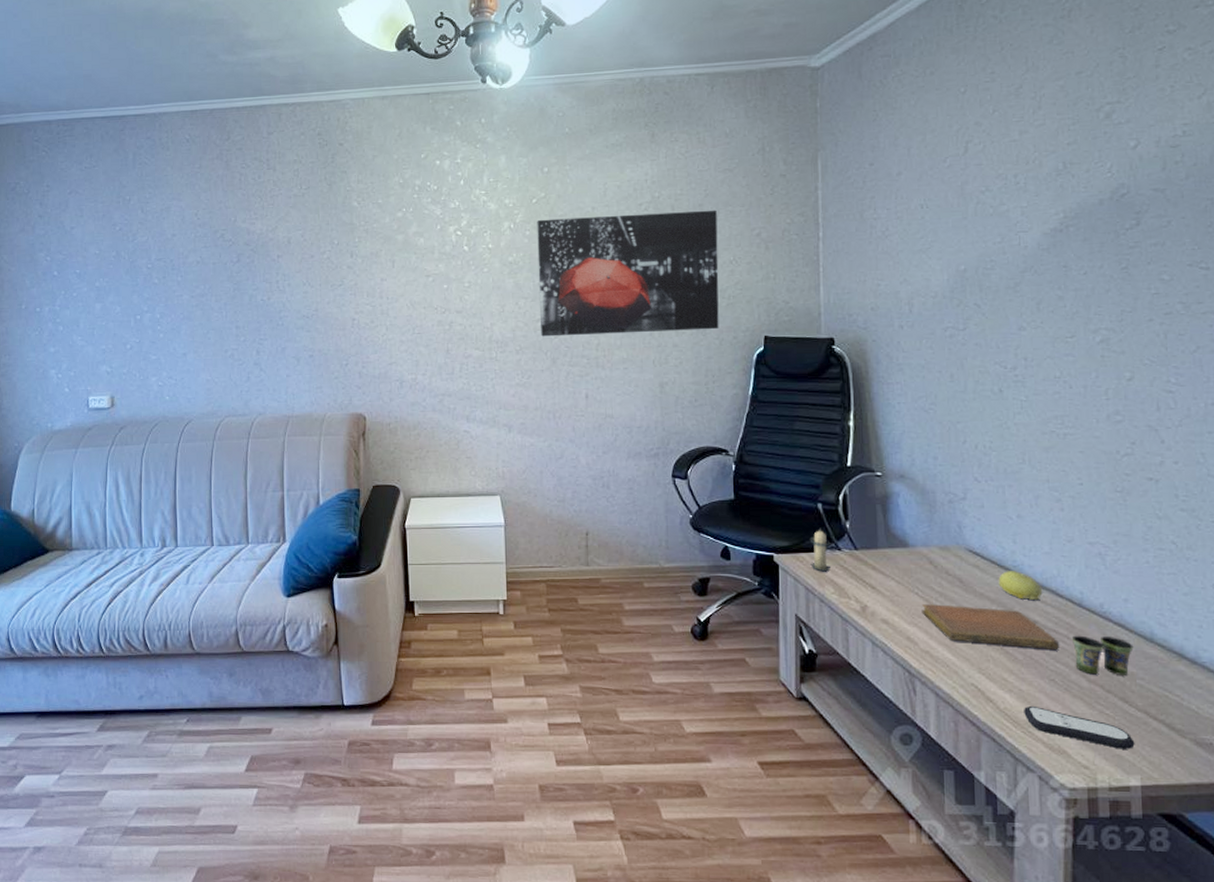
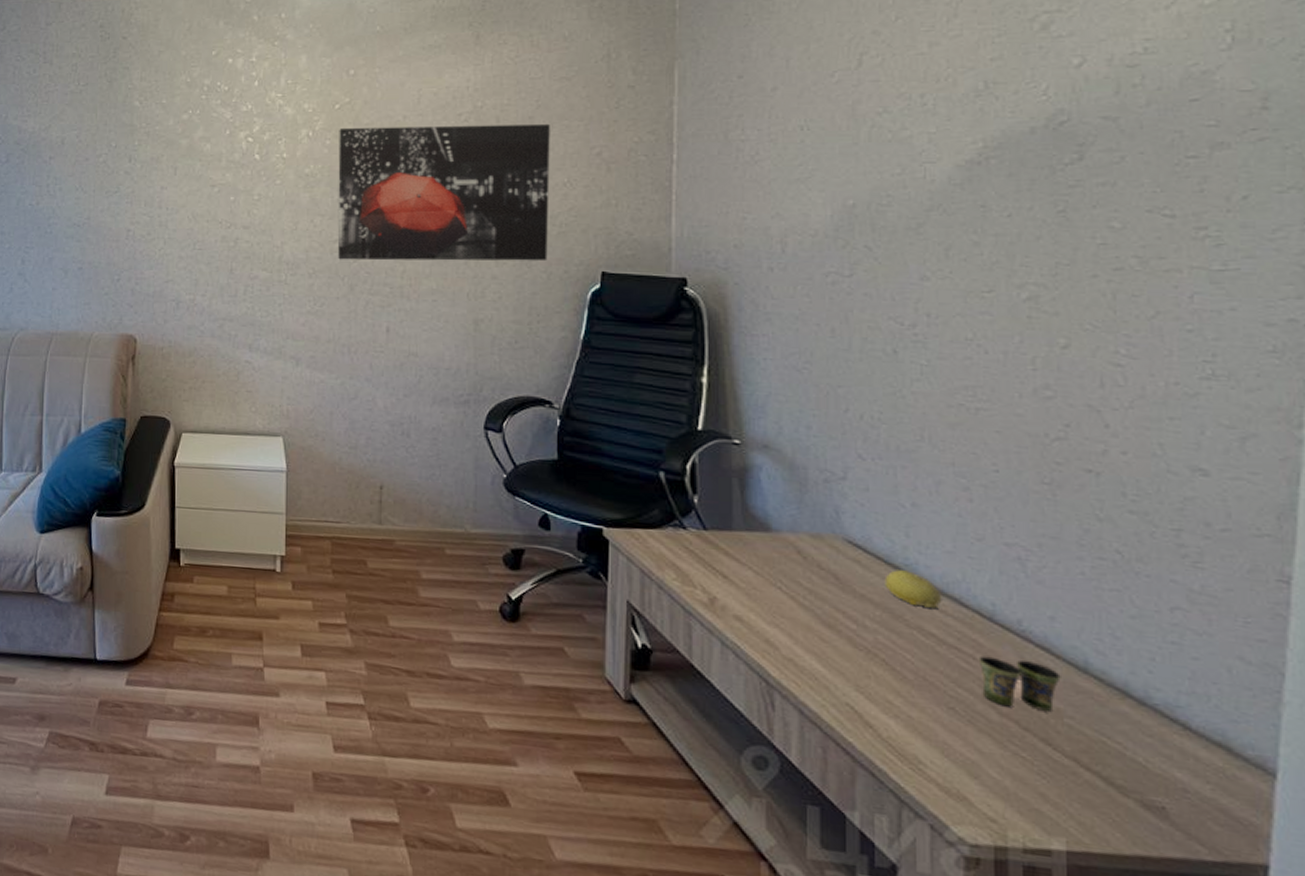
candle: present [809,527,831,572] -> none [648,500,674,553]
notebook: present [921,604,1059,651] -> none [785,601,962,673]
remote control: present [1024,705,1135,749] -> none [913,737,1059,804]

